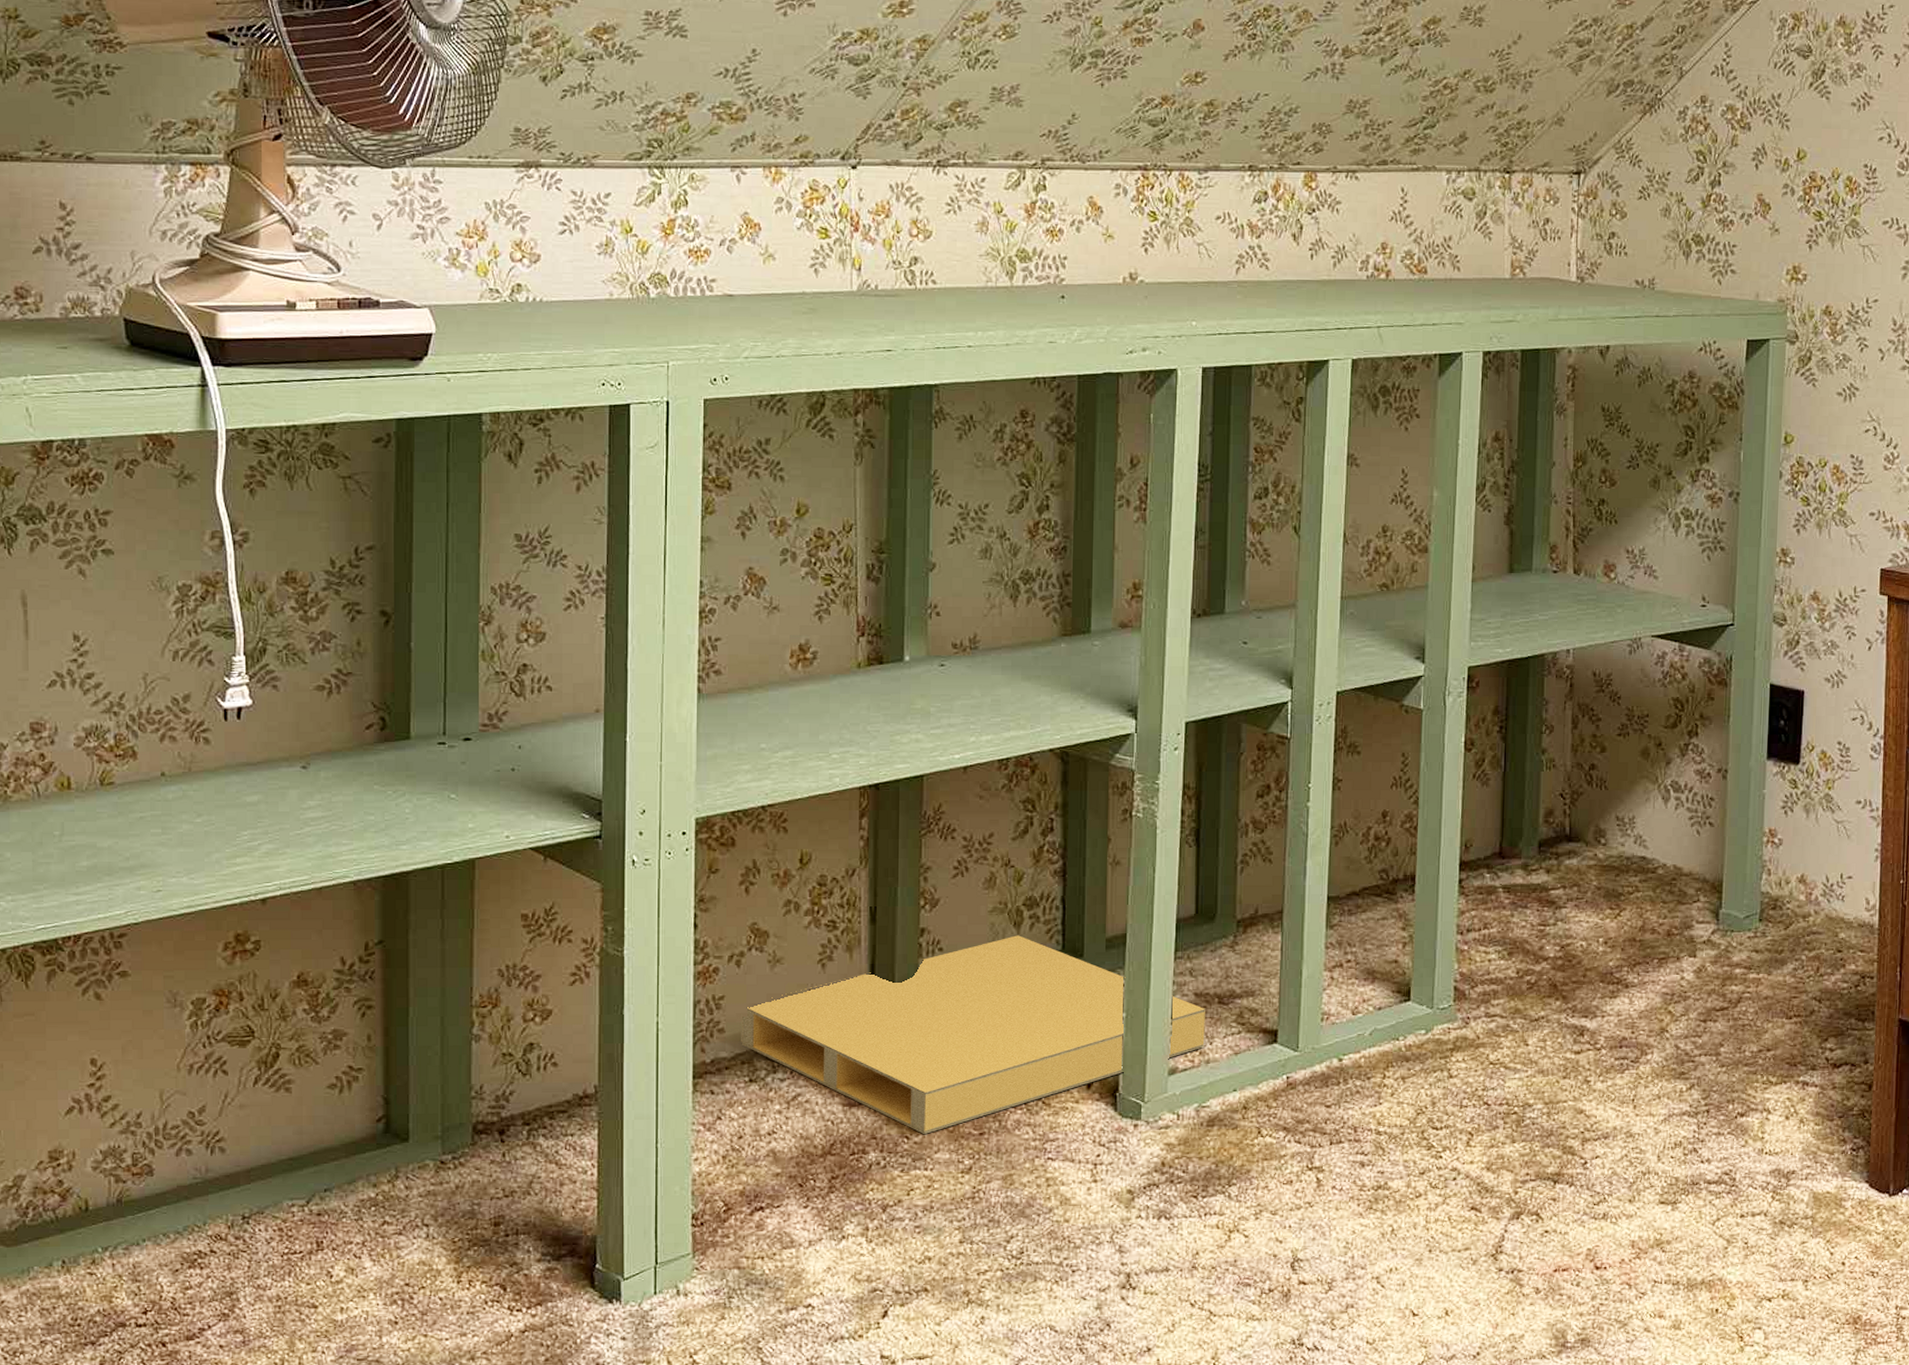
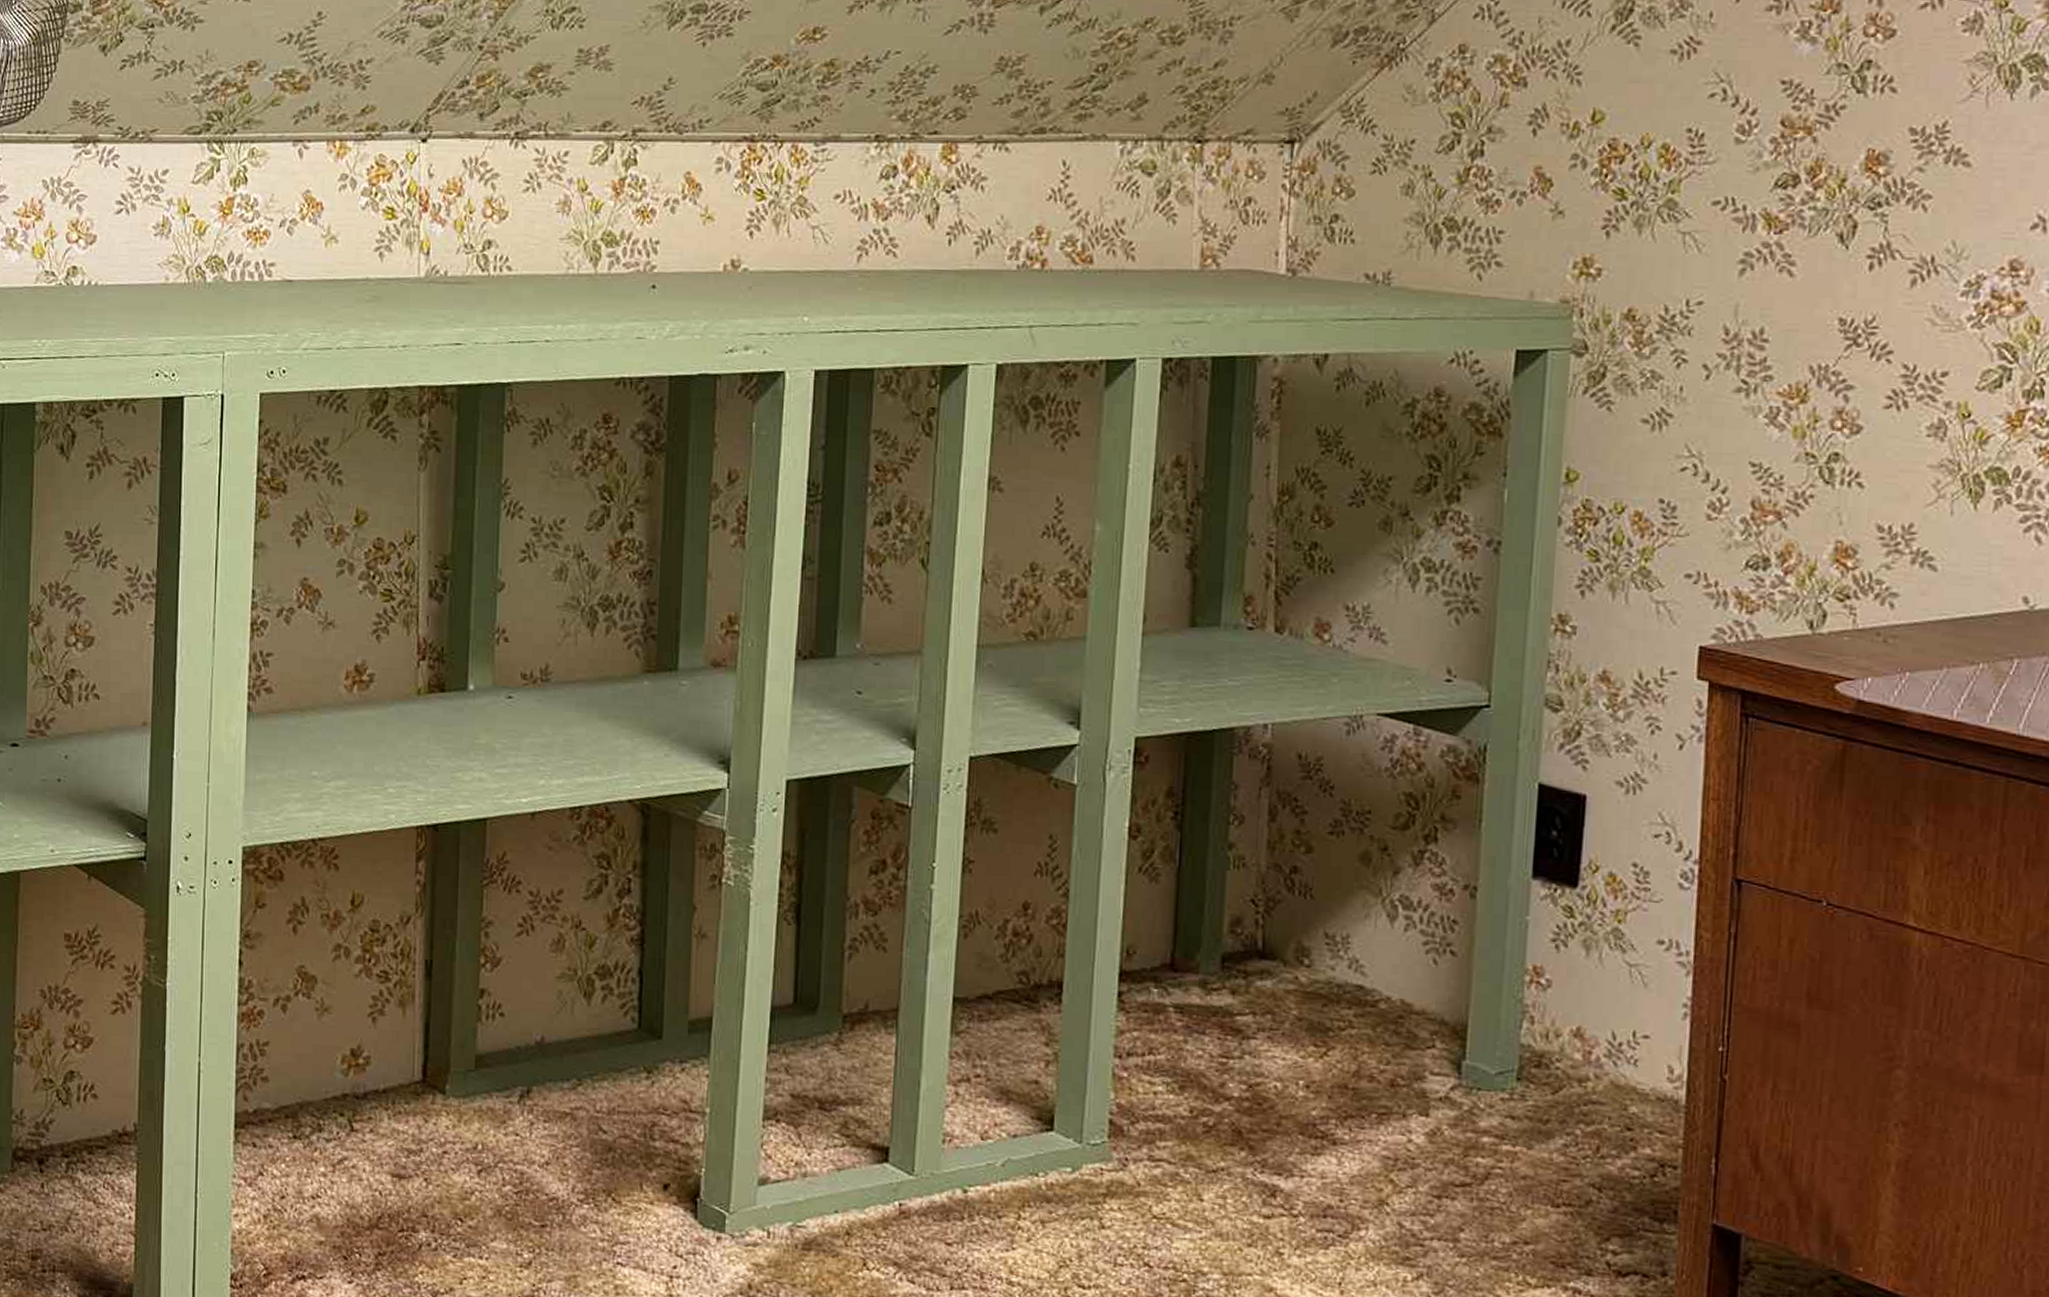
cardboard box: present [741,935,1205,1134] -> none [285,1007,803,1219]

